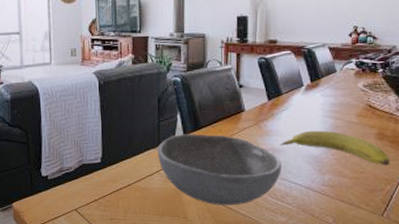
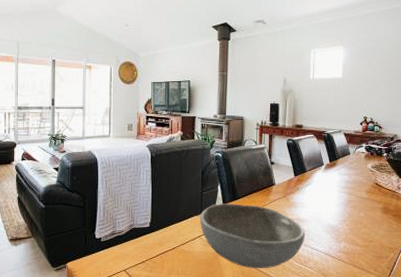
fruit: present [280,130,391,166] -> none [304,203,394,236]

